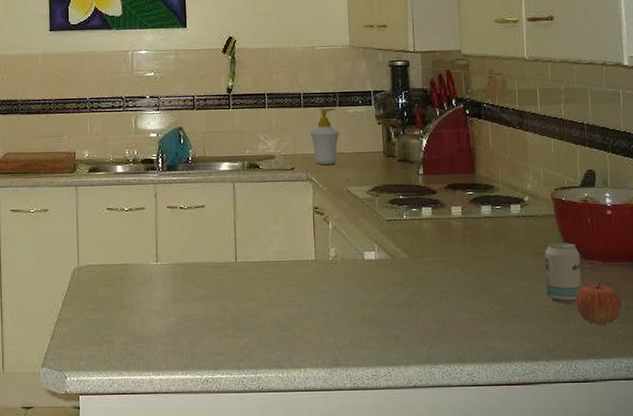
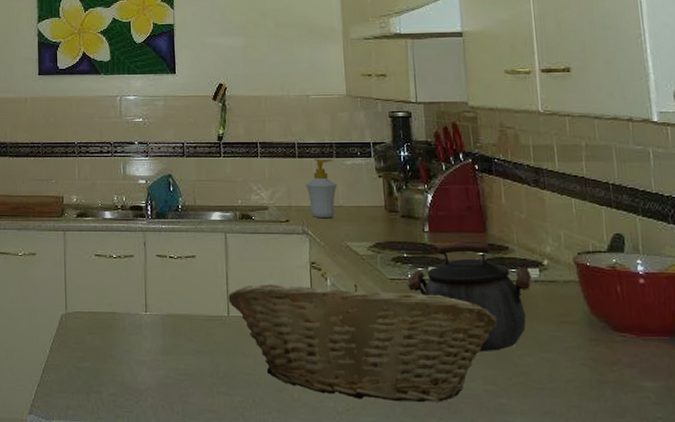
fruit basket: none [236,226,483,335] -> present [228,283,498,403]
kettle: none [402,183,514,285] -> present [407,242,532,352]
beverage can: present [545,242,582,304] -> none [568,311,613,379]
apple: present [575,282,622,325] -> none [605,358,661,405]

